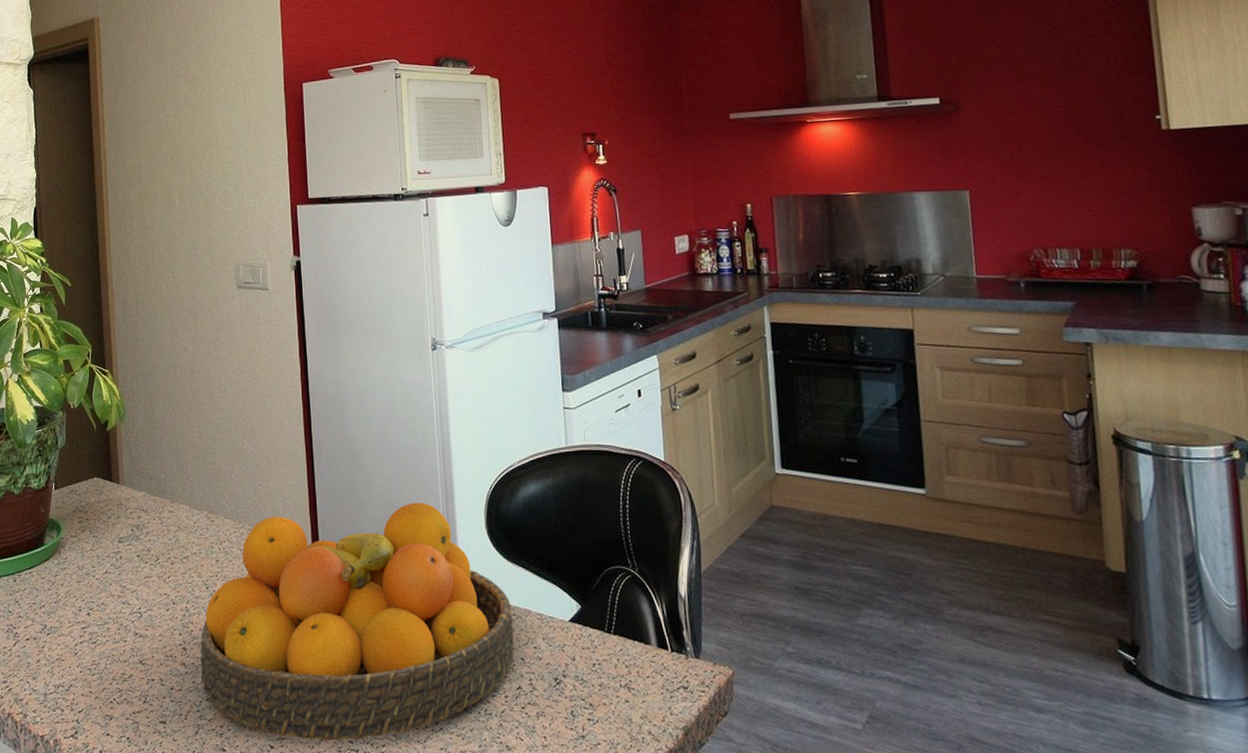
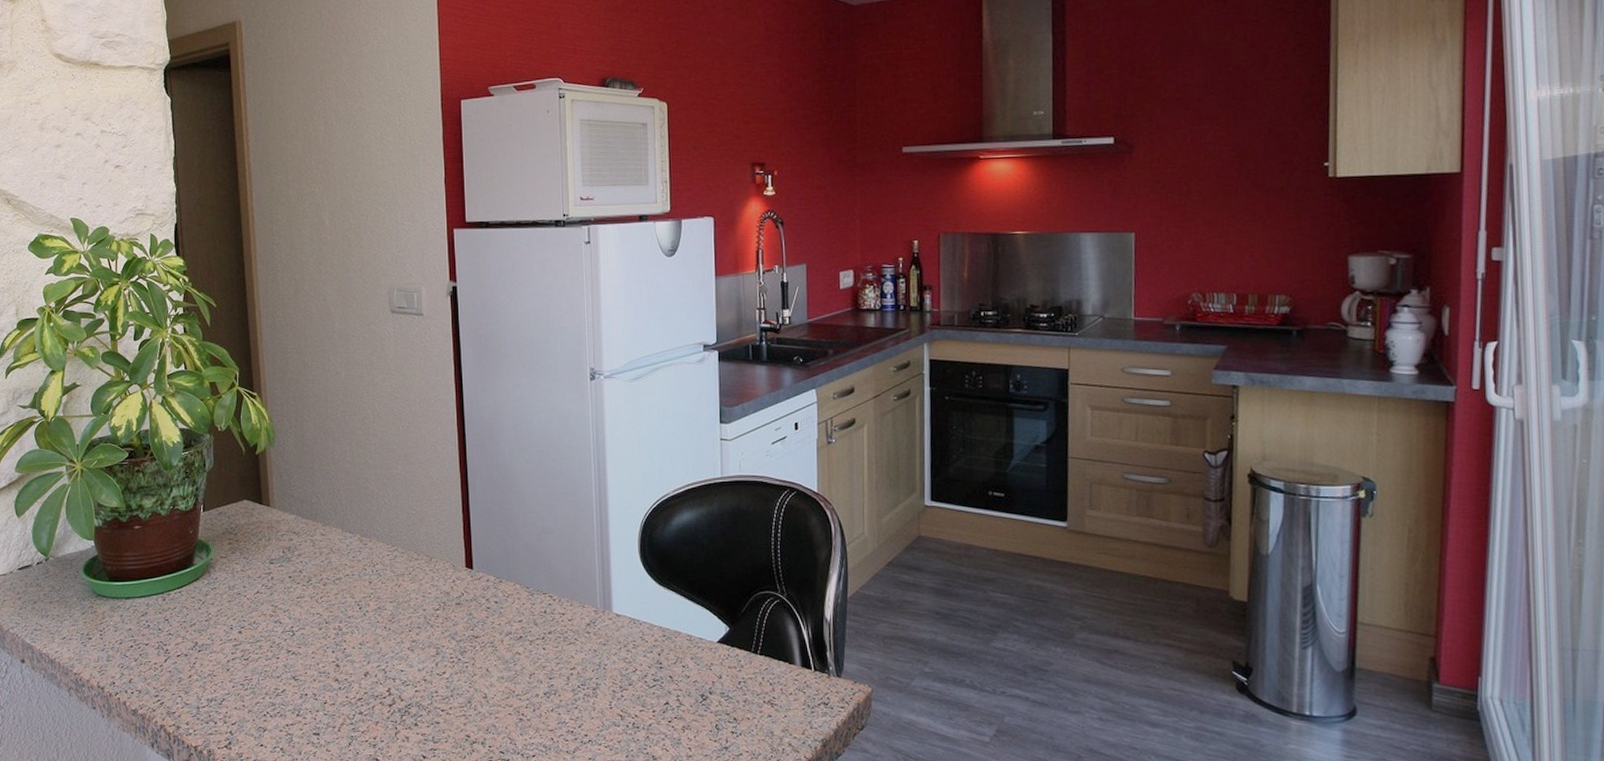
fruit bowl: present [200,502,514,741] -> none [353,528,664,751]

